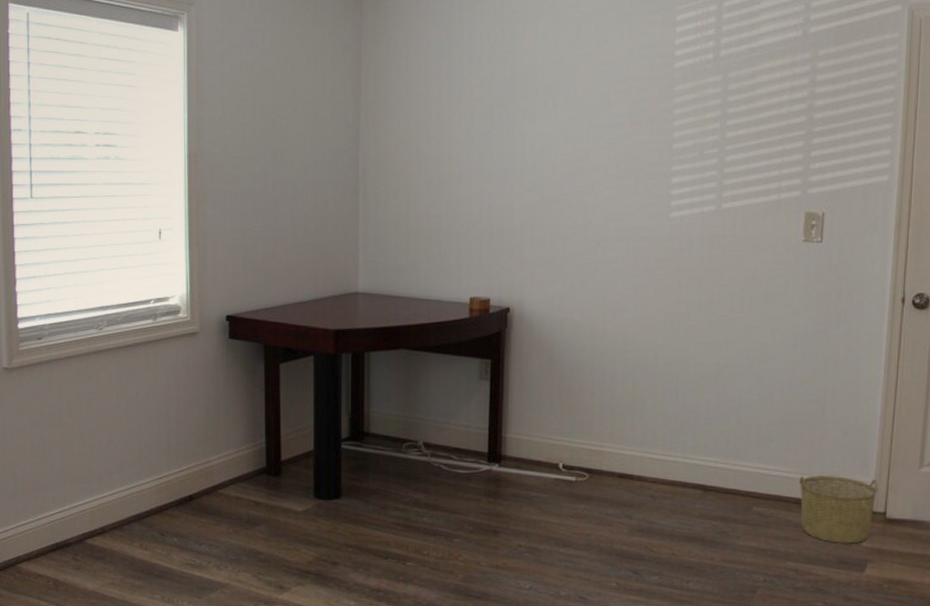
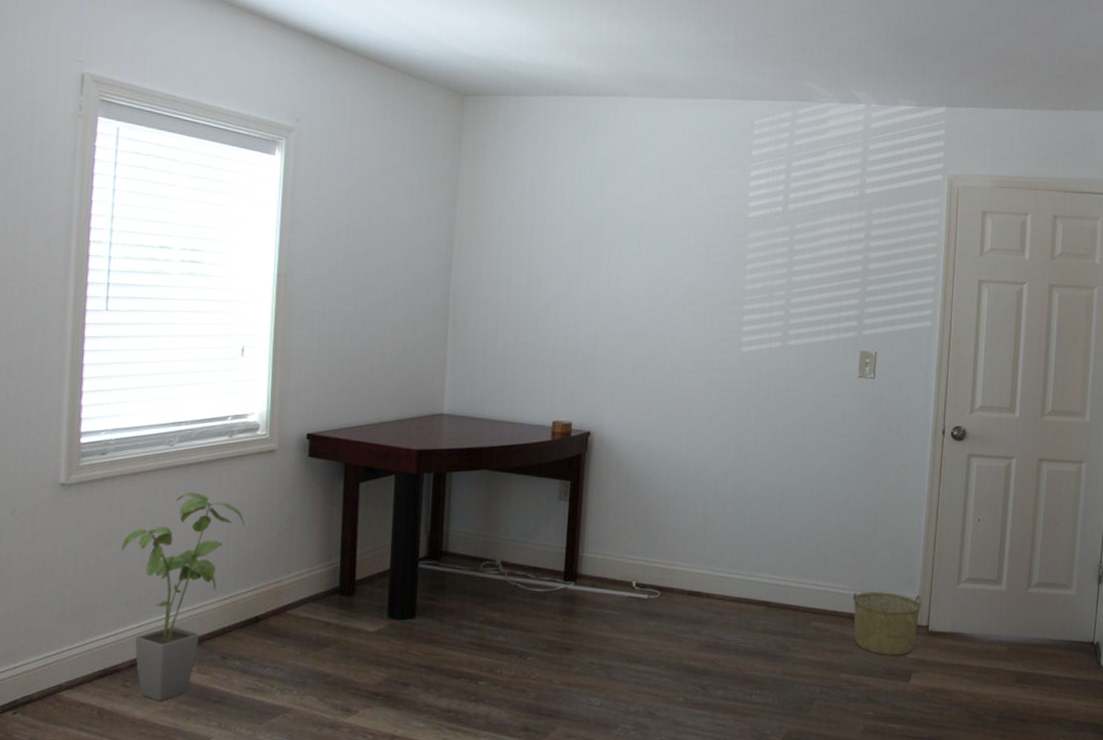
house plant: none [62,375,174,575] -> present [121,492,246,702]

